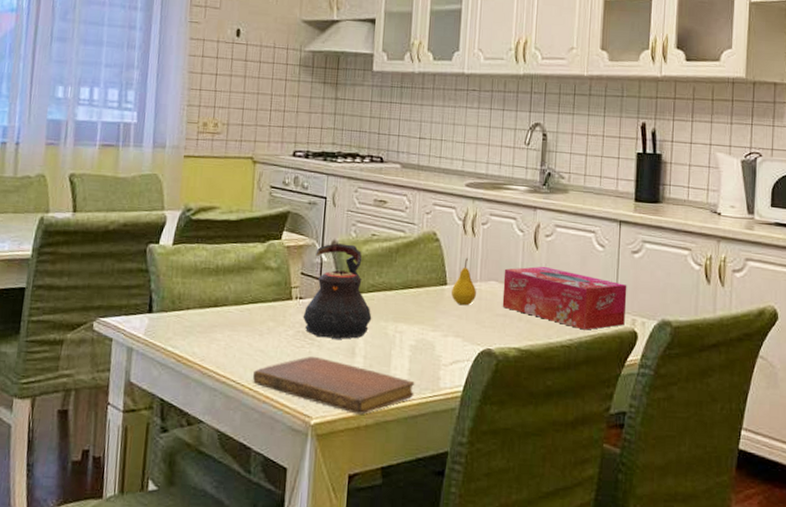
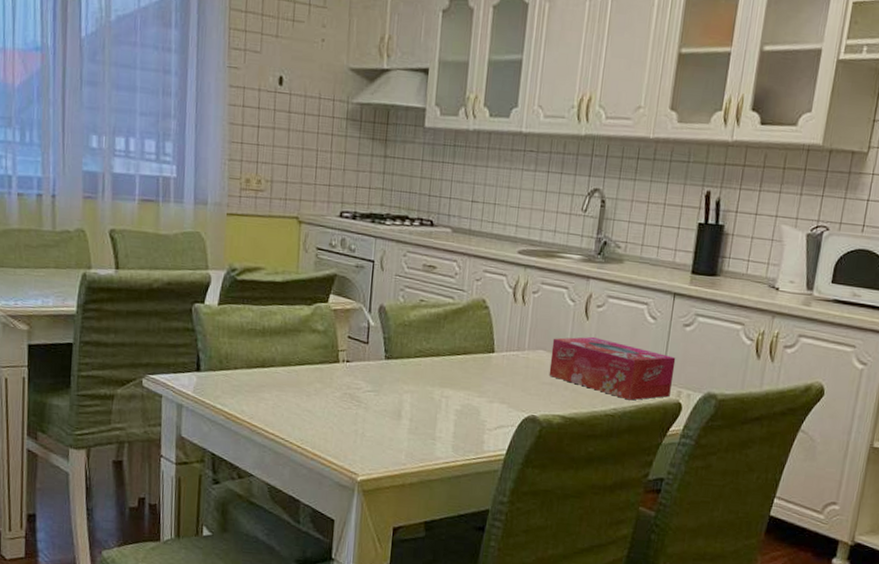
notebook: present [253,356,415,414] -> none [301,417,459,473]
teapot: present [302,243,372,339] -> none [349,308,419,403]
fruit: present [450,258,477,306] -> none [498,326,525,374]

